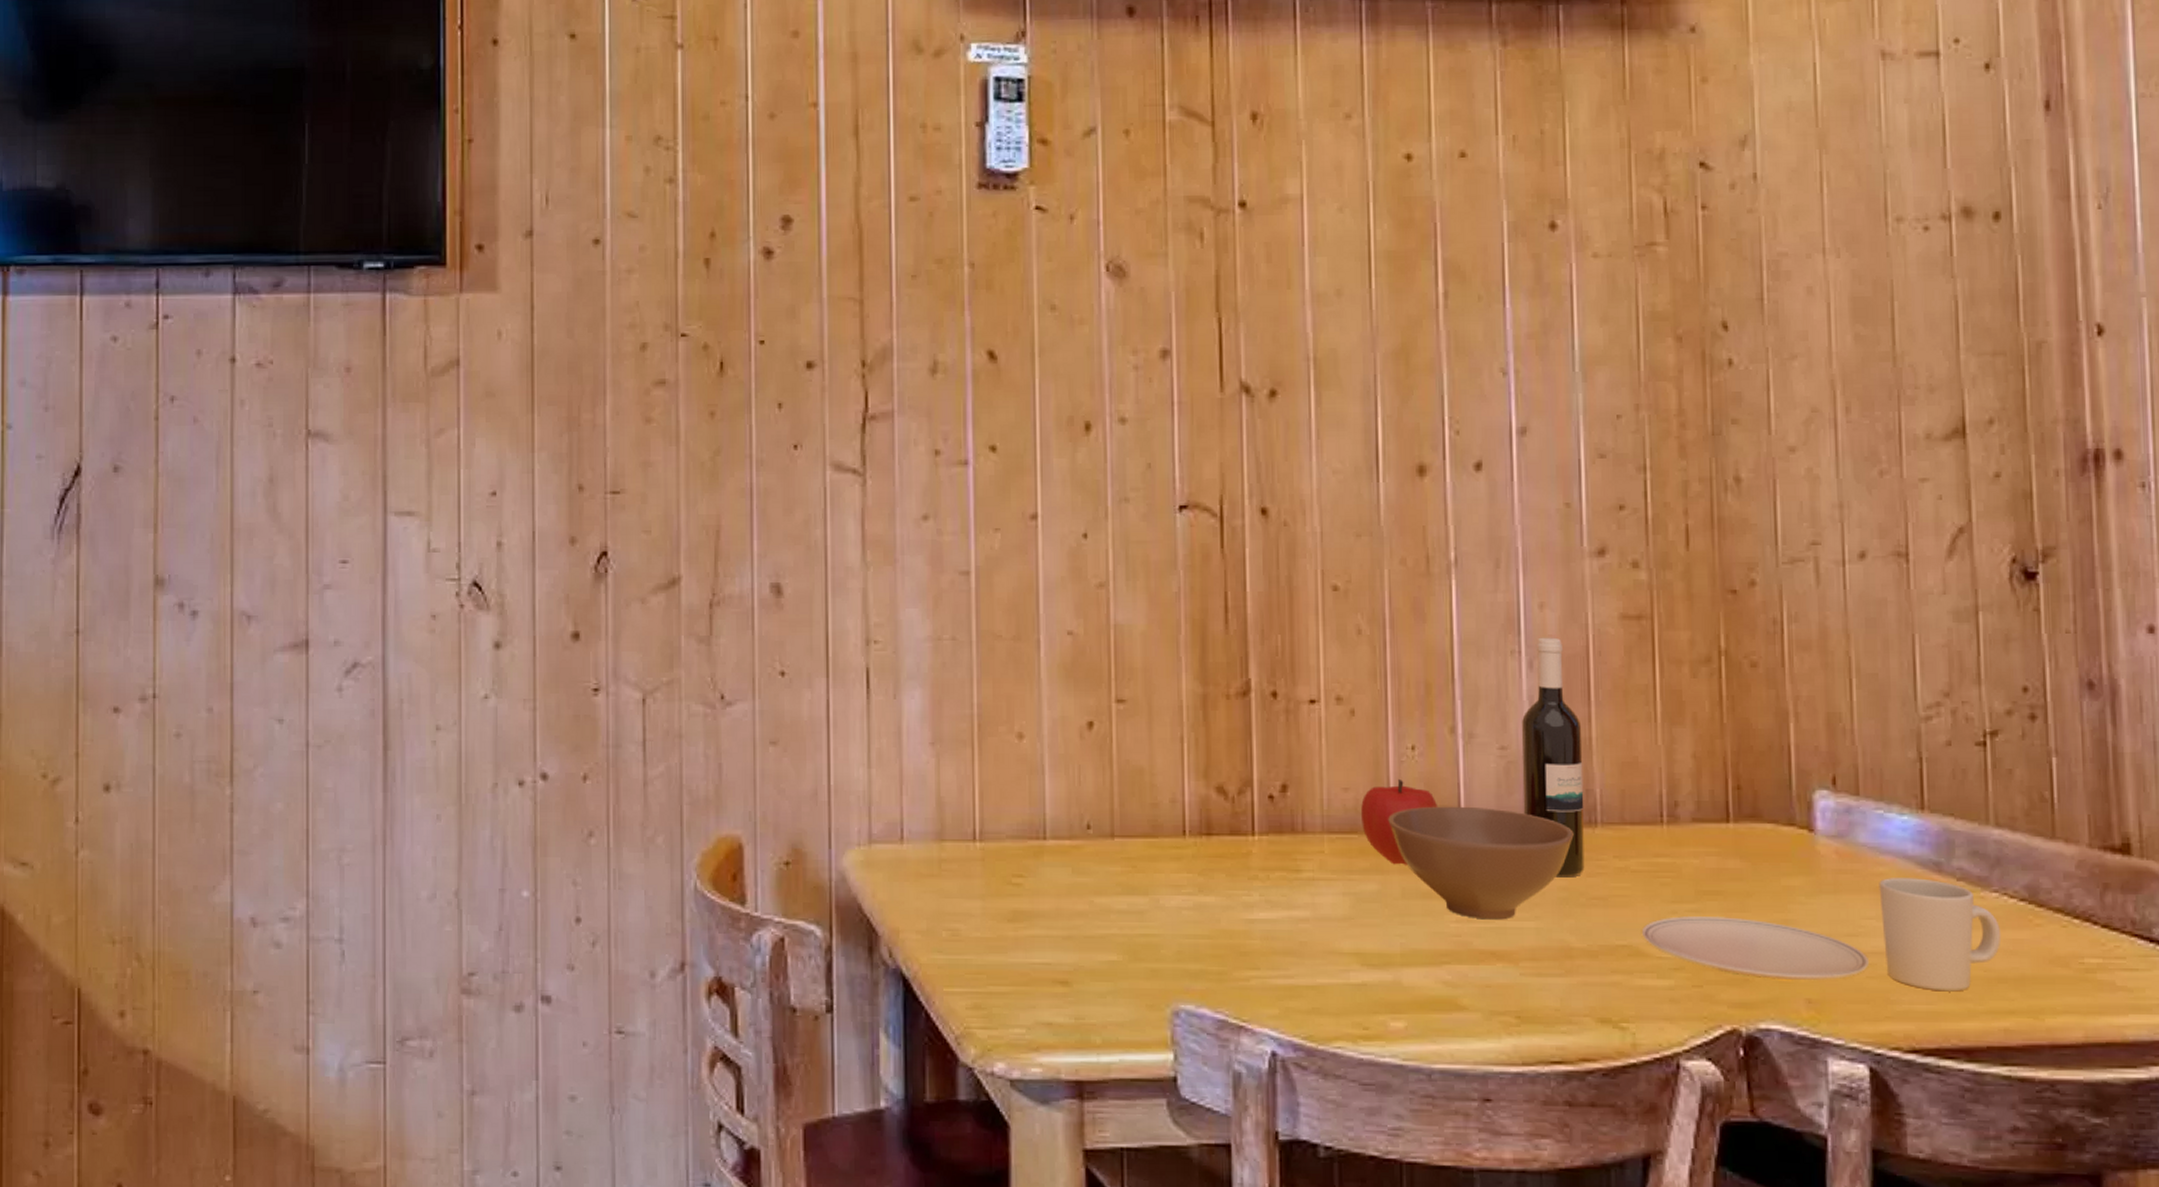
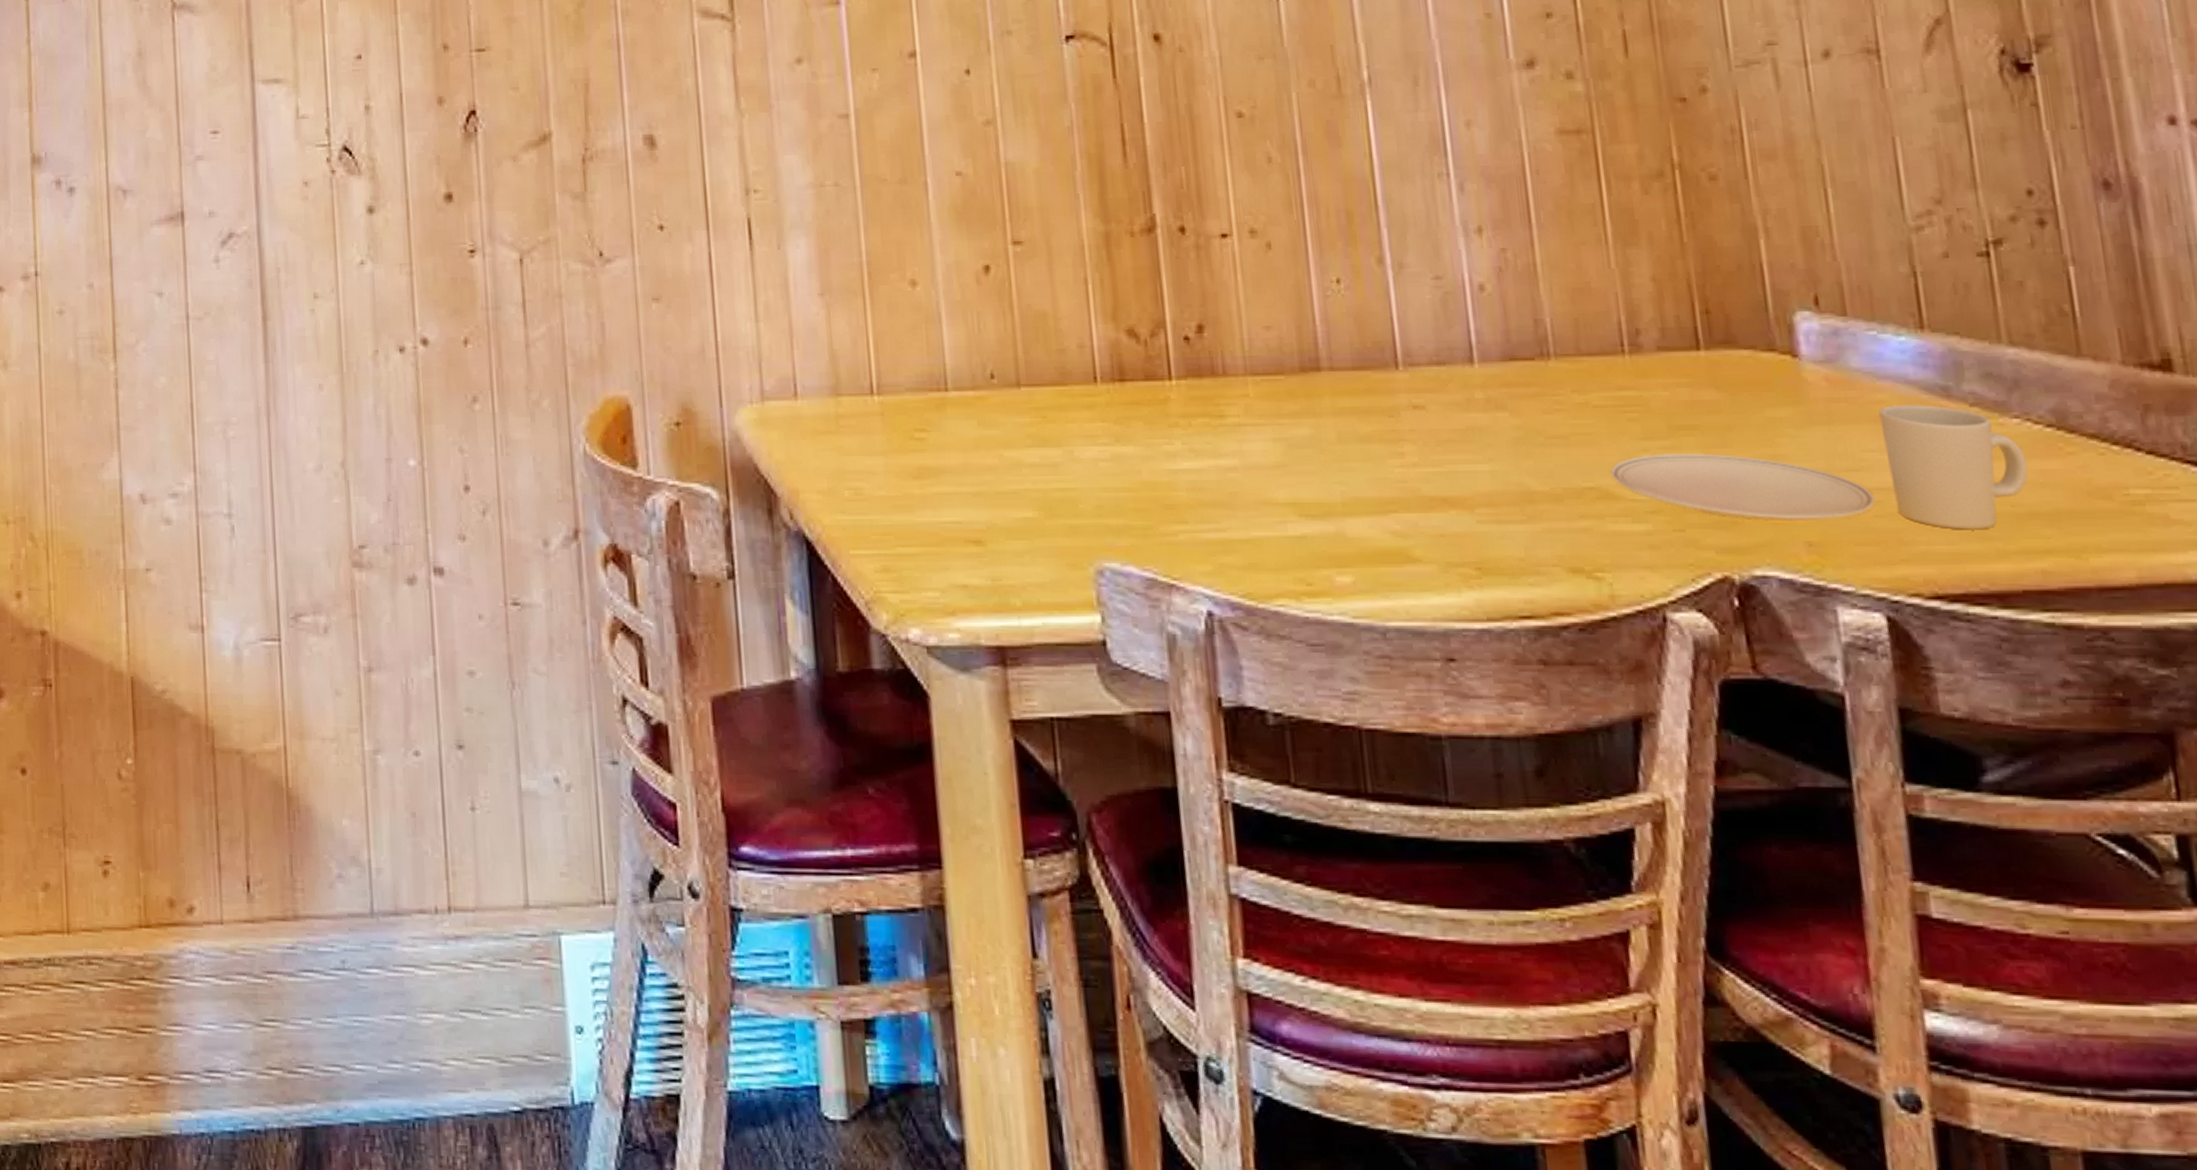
fruit: present [1361,778,1438,865] -> none [1285,314,1371,407]
bowl: present [1388,806,1574,920] -> none [1316,342,1525,463]
wine bottle: present [1521,637,1585,878] -> none [1455,157,1540,415]

